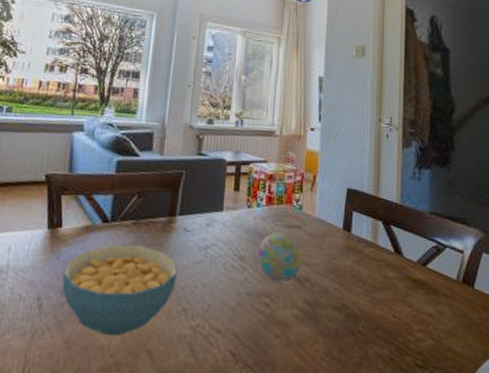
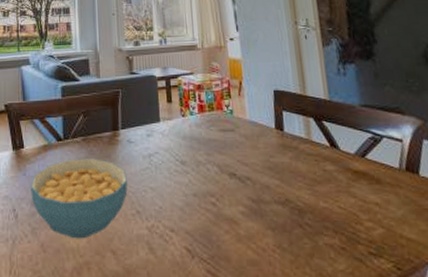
decorative ball: present [257,233,302,283] -> none [197,137,240,183]

